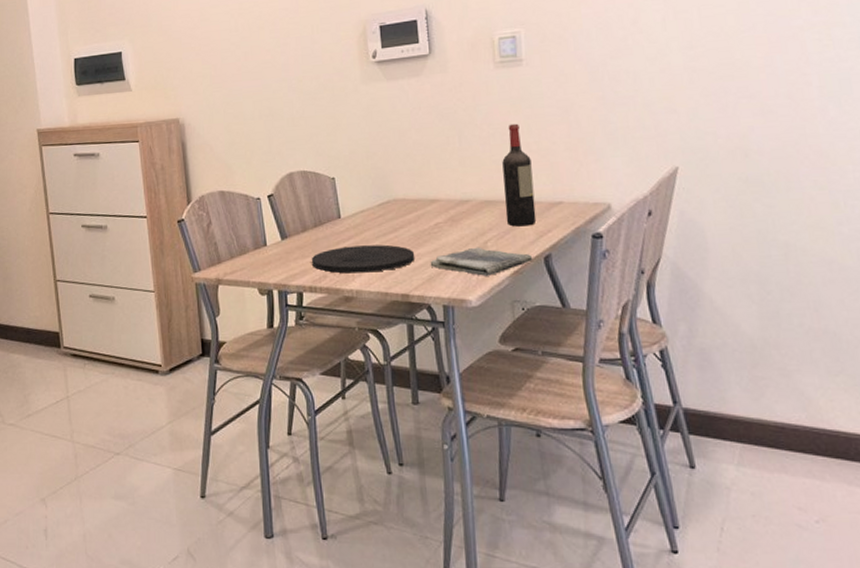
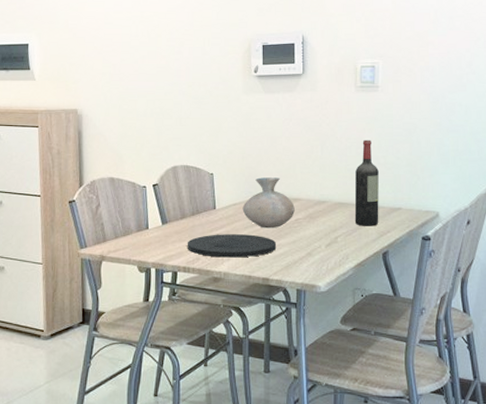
vase: none [371,177,433,237] -> present [242,177,295,229]
dish towel: present [430,247,533,276] -> none [288,241,374,266]

